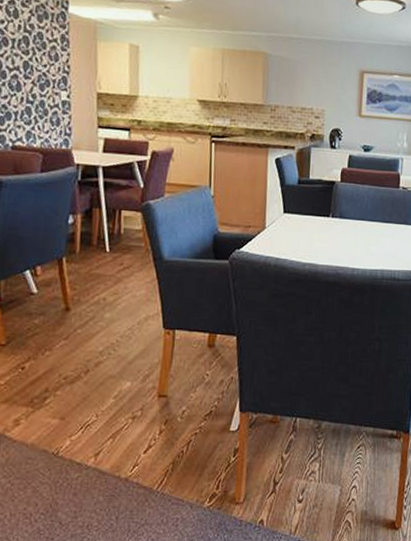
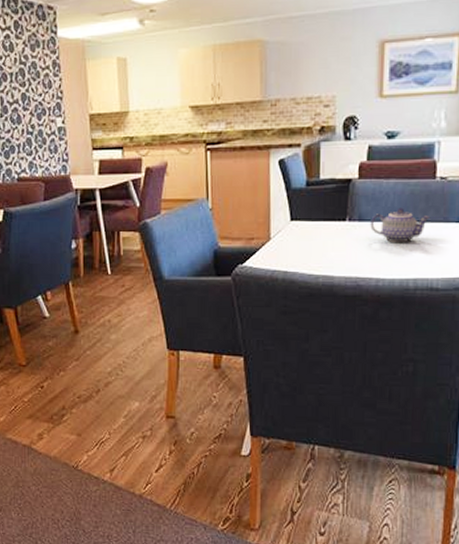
teapot: none [349,209,395,239] -> present [370,207,431,243]

